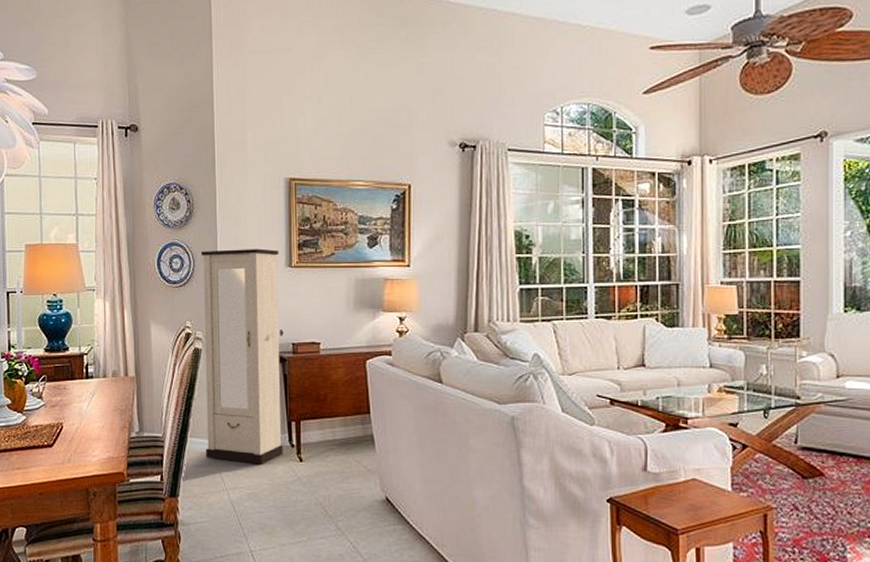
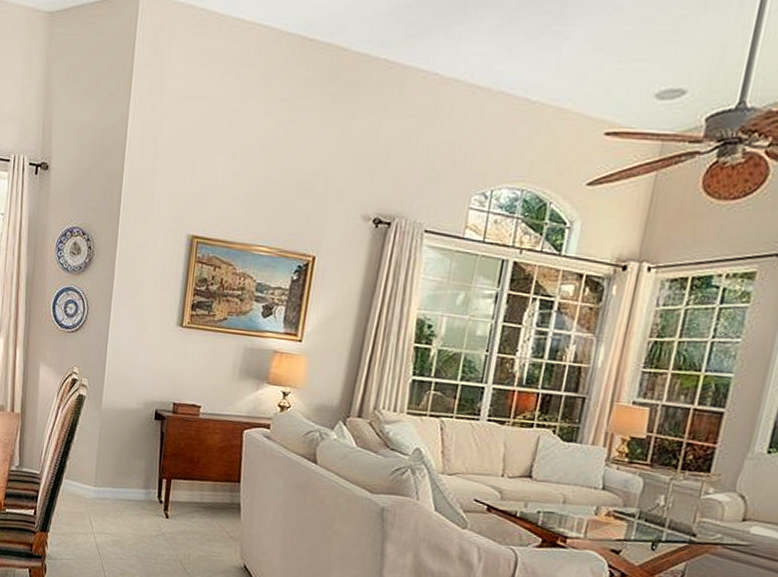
cabinet: present [200,248,284,464] -> none [78,300,172,515]

